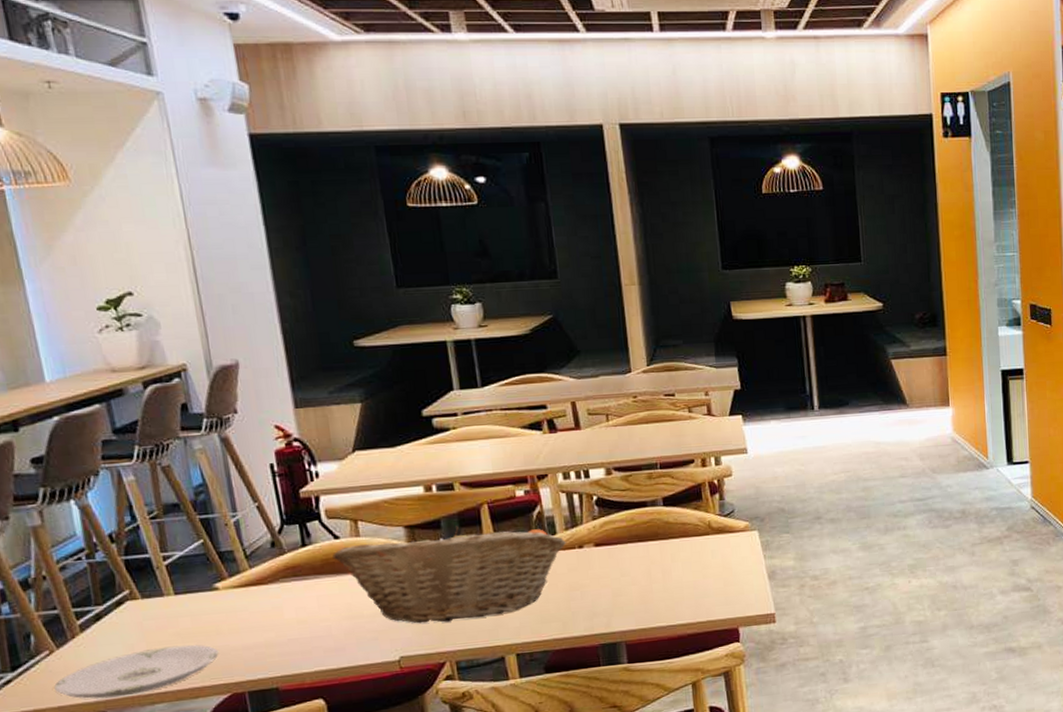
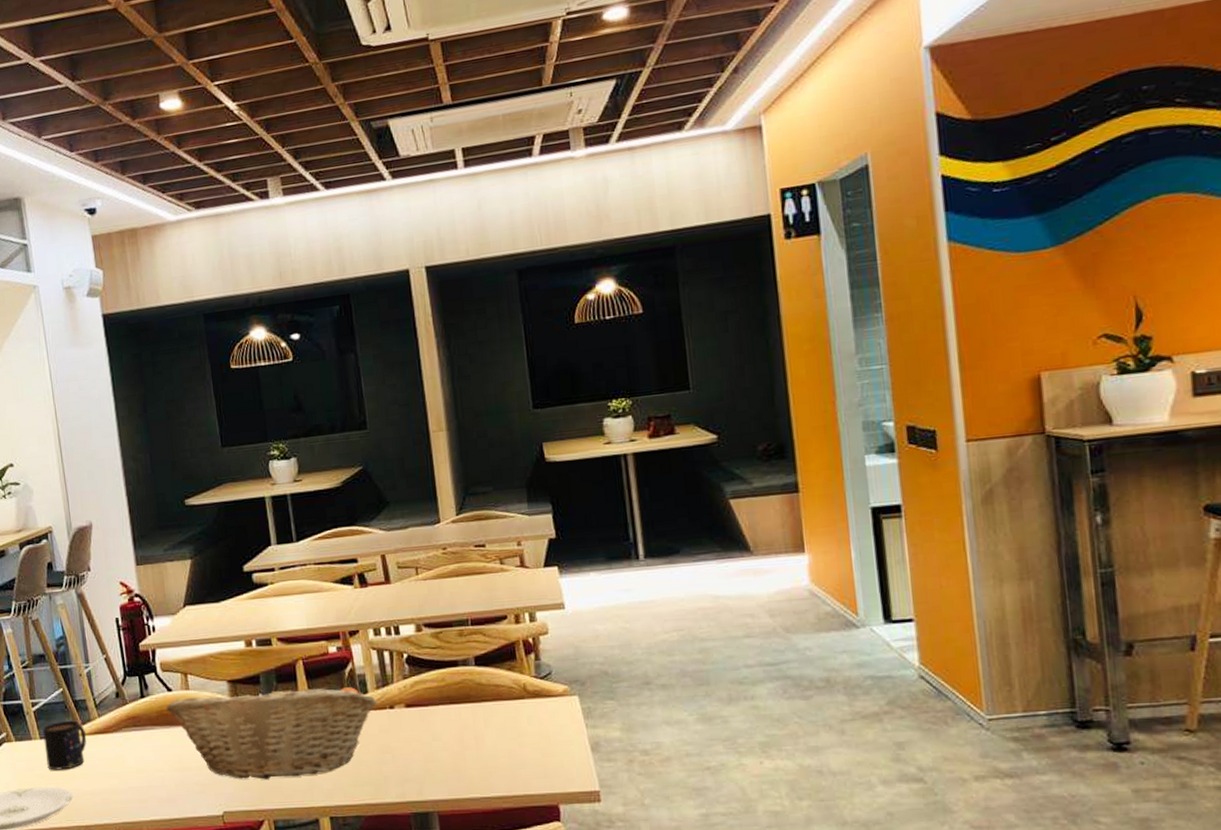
mug: none [178,573,235,627] -> present [42,720,87,770]

